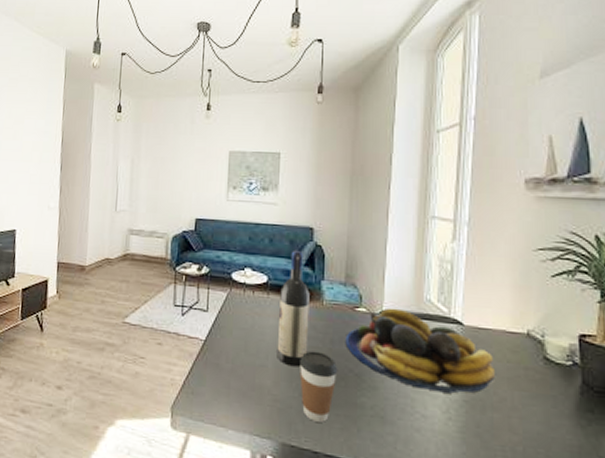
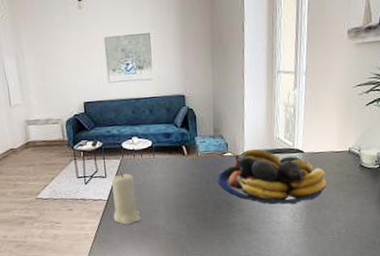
candle: none [208,309,243,378] -> present [112,172,142,225]
wine bottle: present [277,249,310,367] -> none [163,115,189,207]
coffee cup: present [300,351,338,422] -> none [184,191,214,243]

